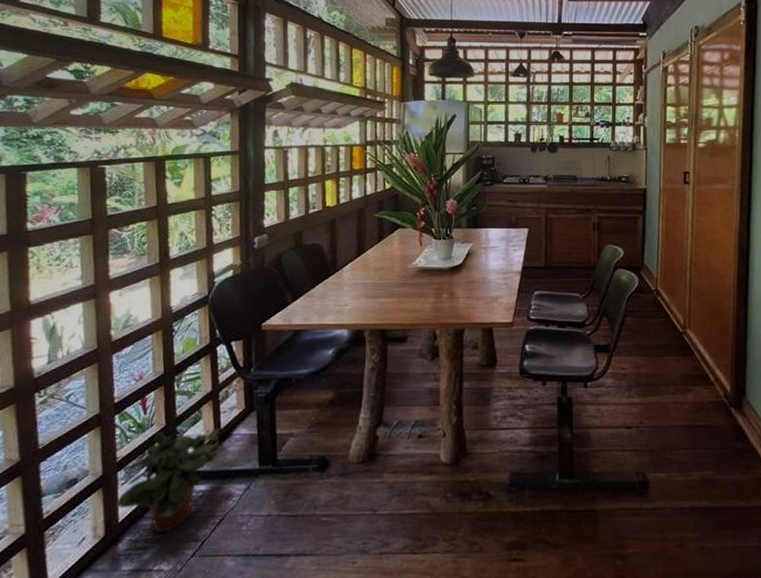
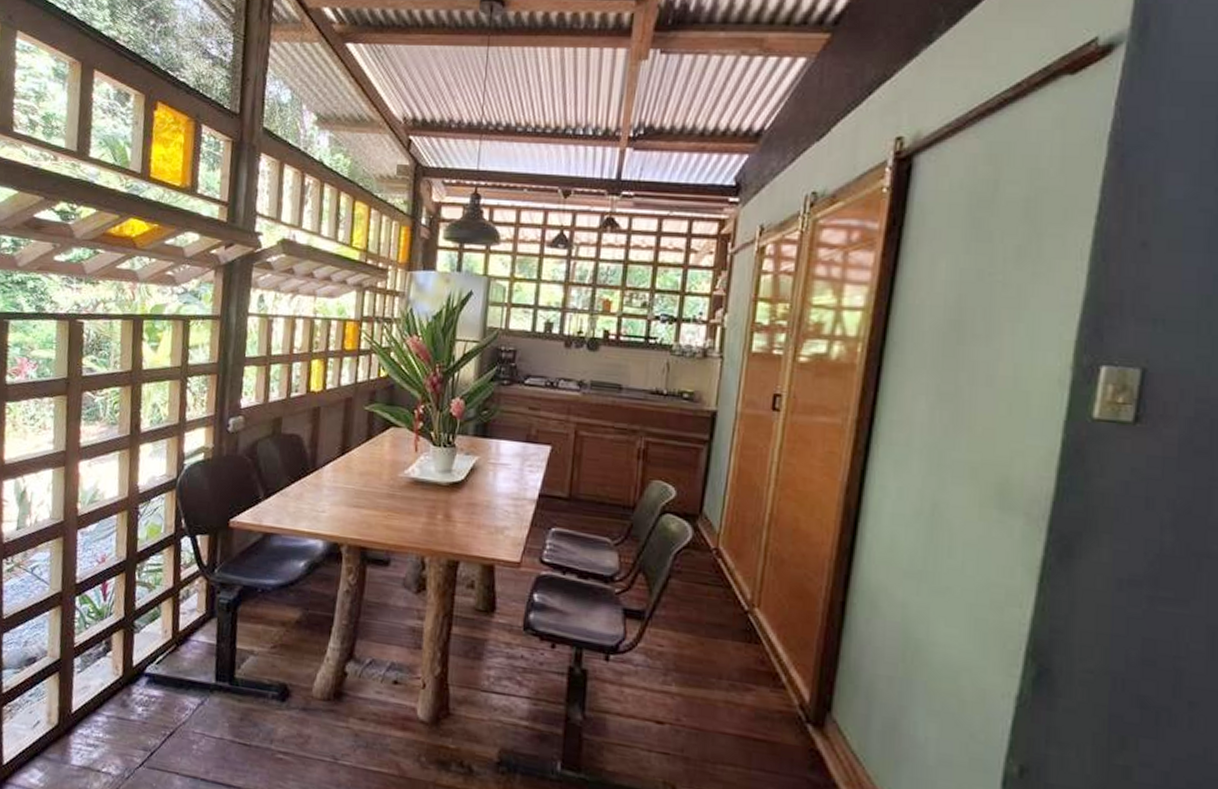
potted plant: present [115,428,228,533] -> none [70,622,185,734]

